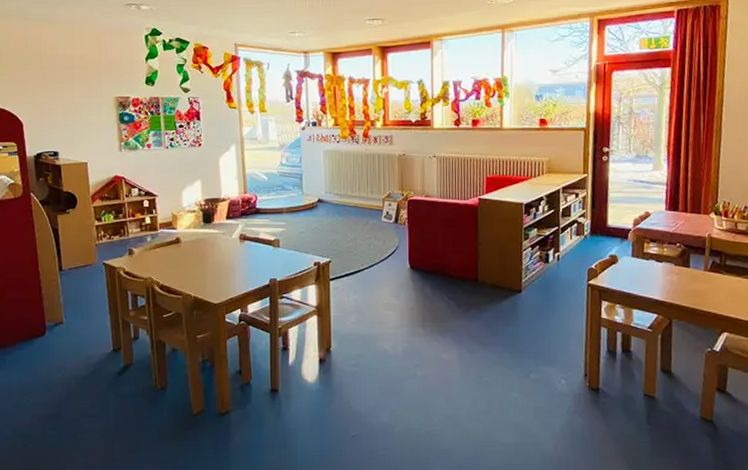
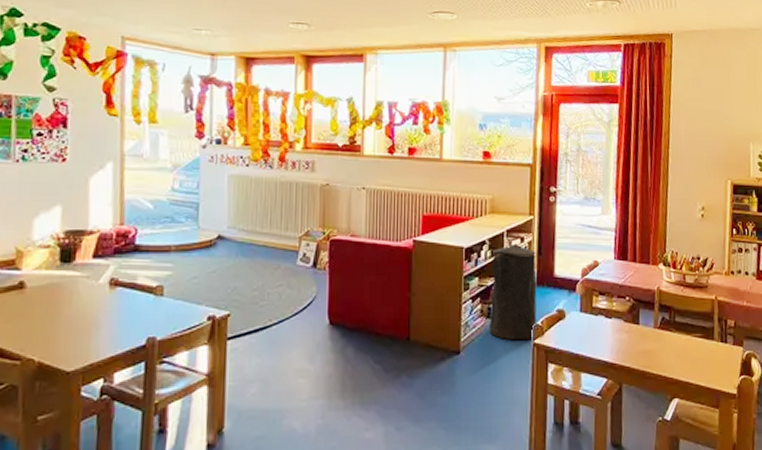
trash can: none [547,199,591,282] -> present [489,243,537,341]

